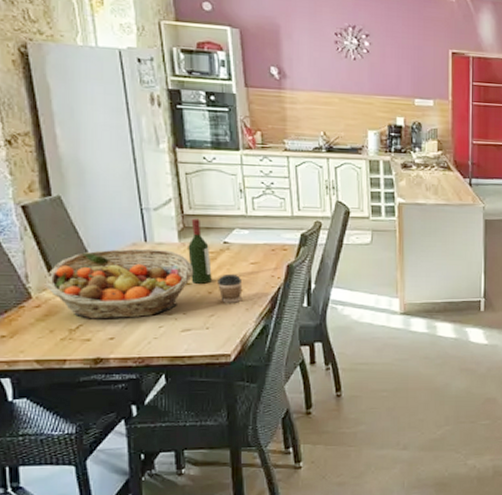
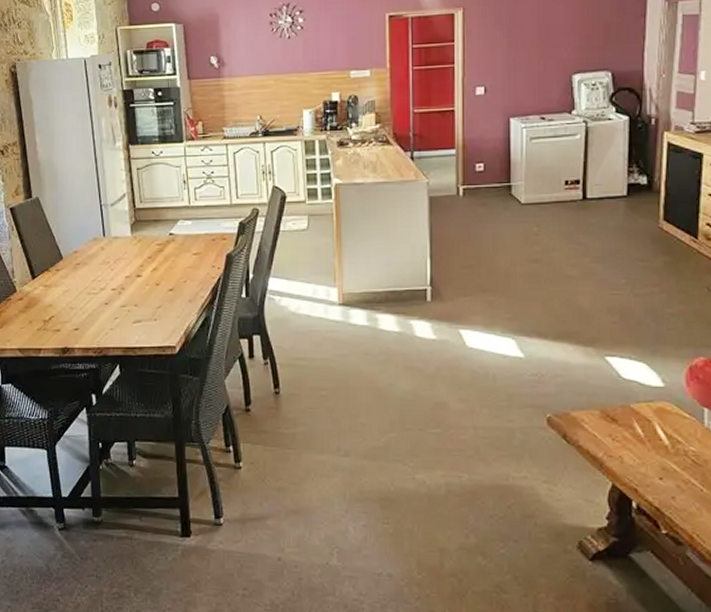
fruit basket: present [45,248,194,319] -> none [26,243,144,311]
wine bottle: present [188,218,212,284] -> none [139,212,159,275]
coffee cup: present [218,273,243,303] -> none [164,265,186,294]

